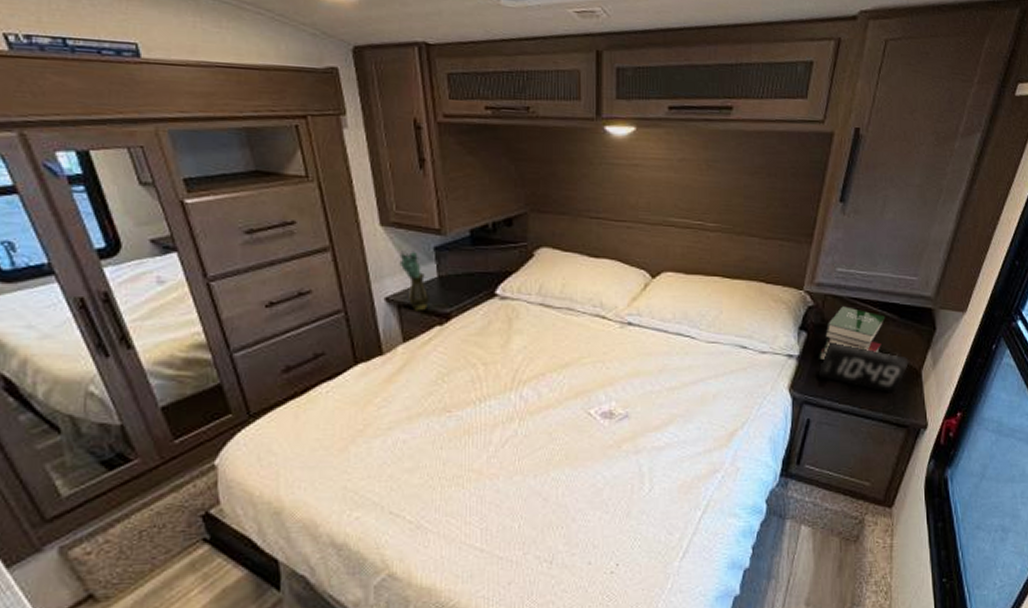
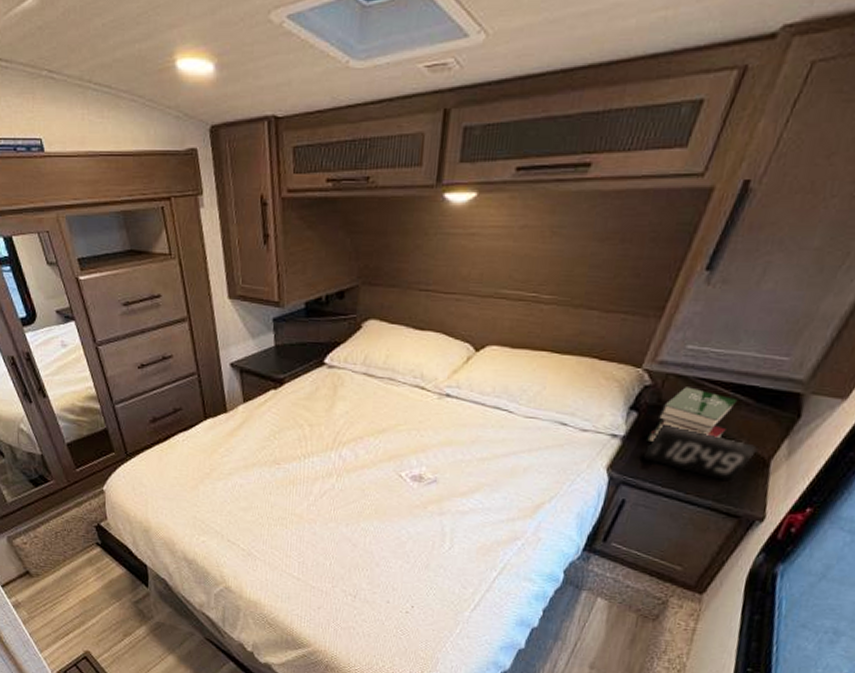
vase: present [399,250,429,311] -> none [243,321,267,376]

